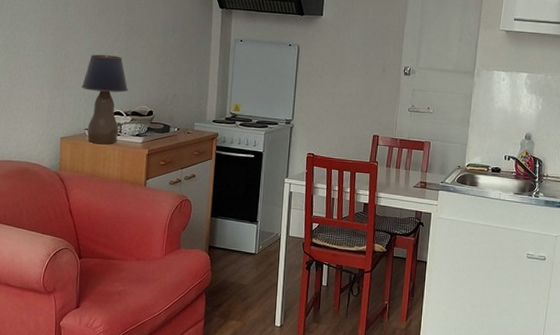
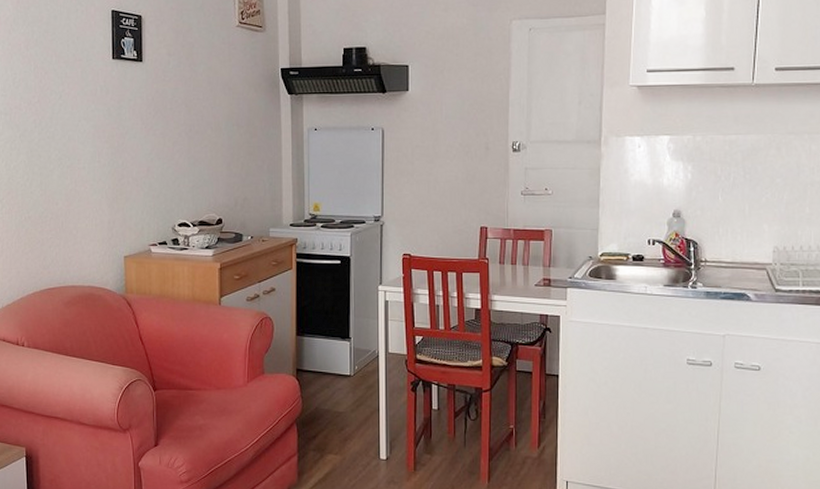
table lamp: present [82,53,129,145] -> none [143,158,194,261]

